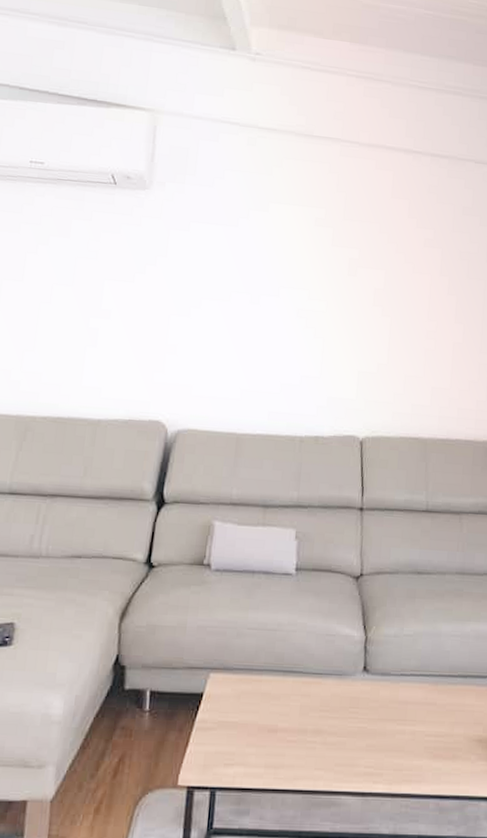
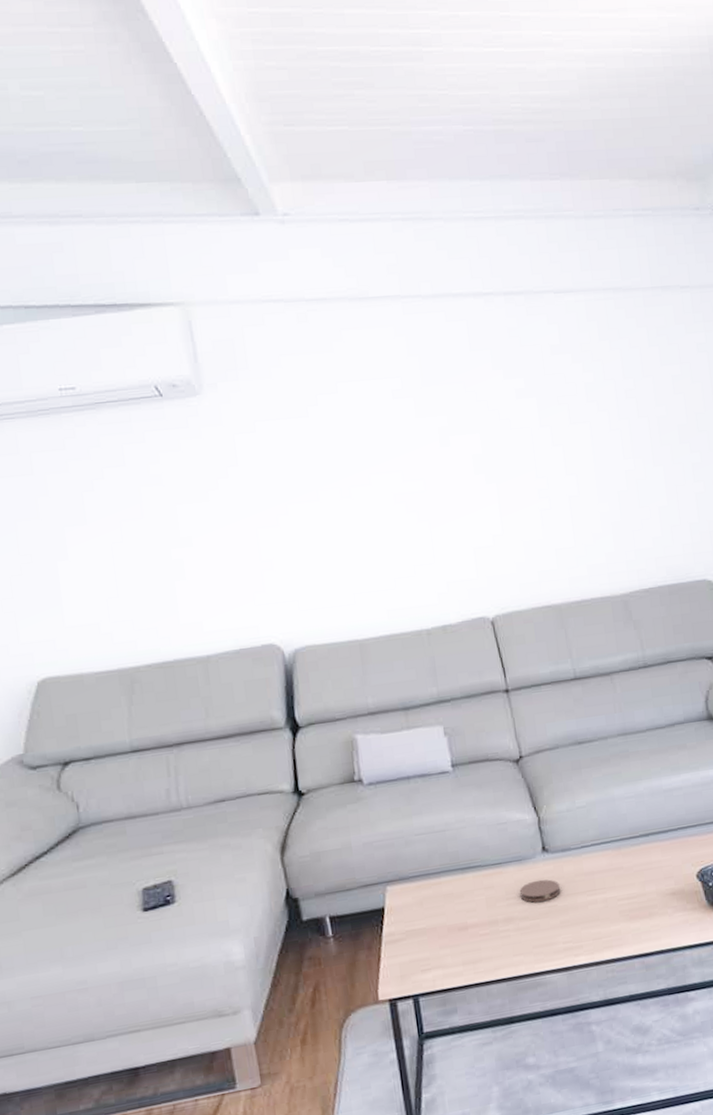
coaster: none [333,698,373,720] -> present [519,879,561,903]

